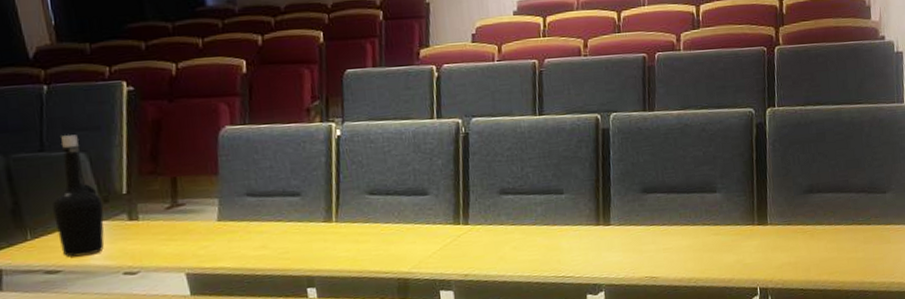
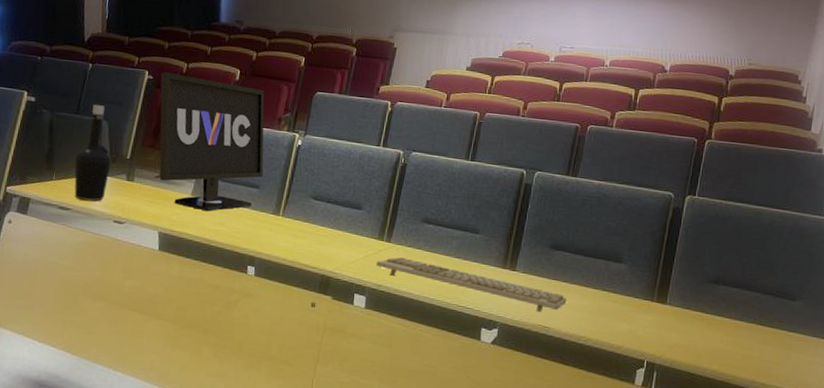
monitor: none [143,78,302,237] -> present [159,71,265,212]
keyboard: none [458,237,669,264] -> present [376,257,566,313]

